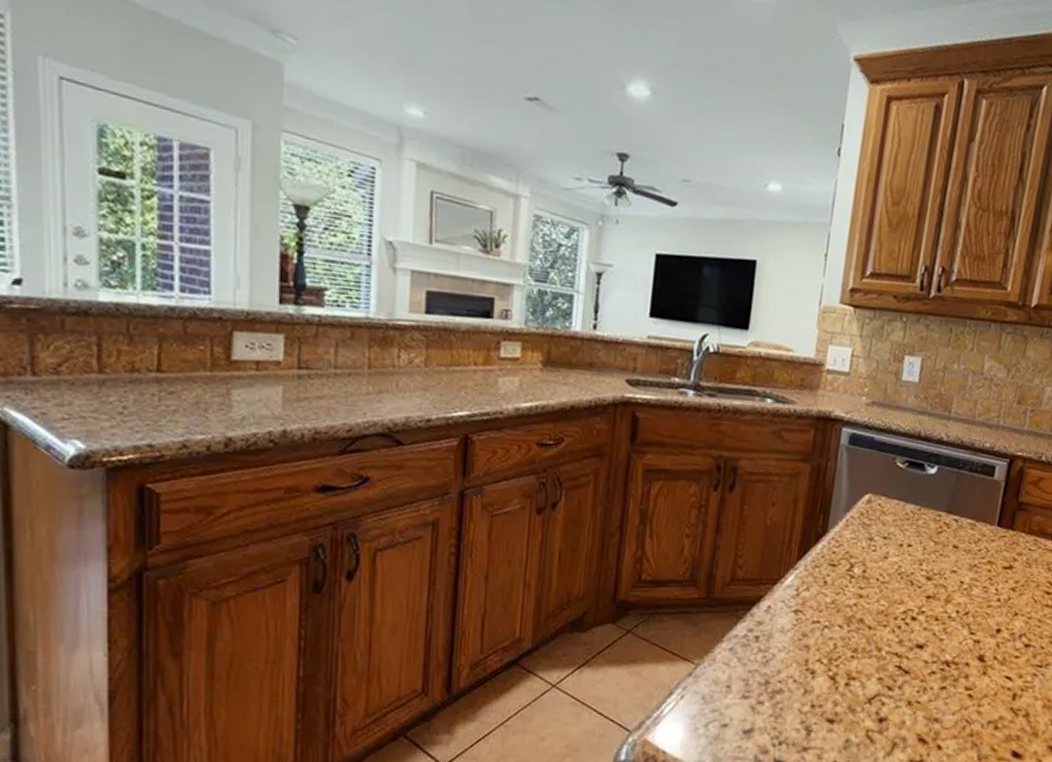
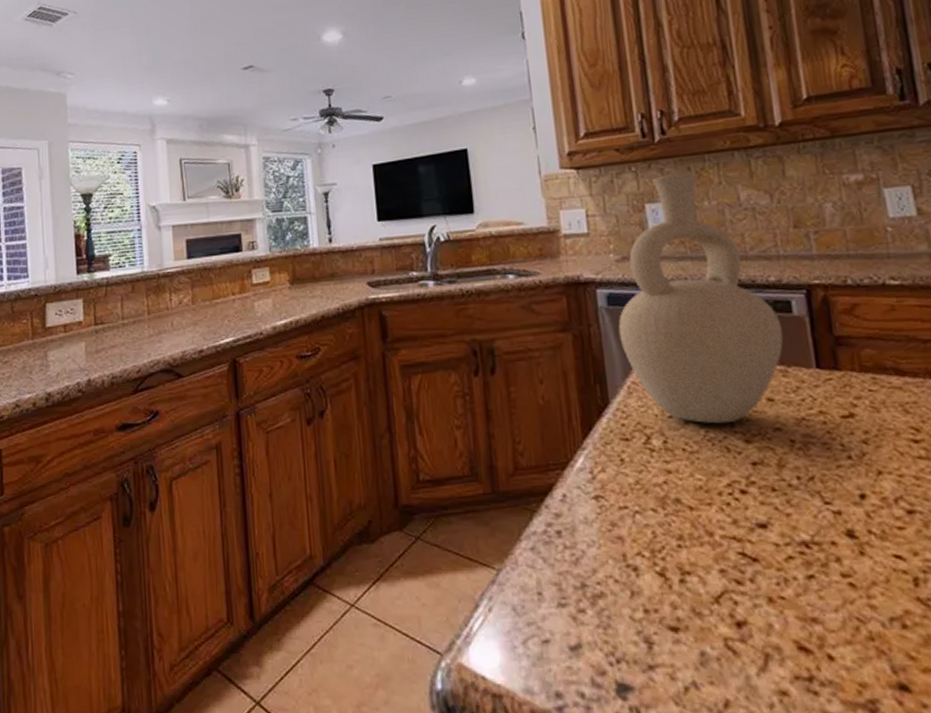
vase: none [851,332,983,562] -> present [618,172,784,424]

